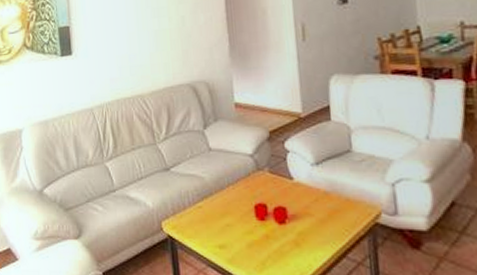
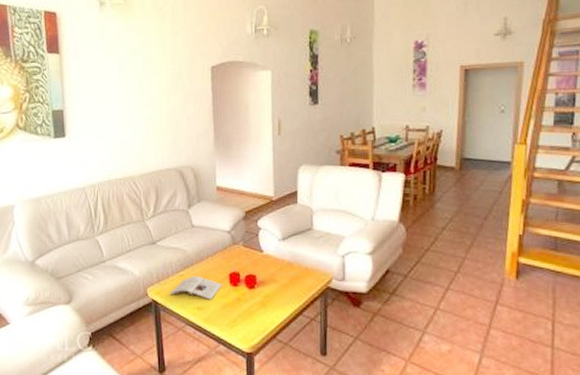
magazine: none [187,208,248,238] -> present [170,276,223,301]

